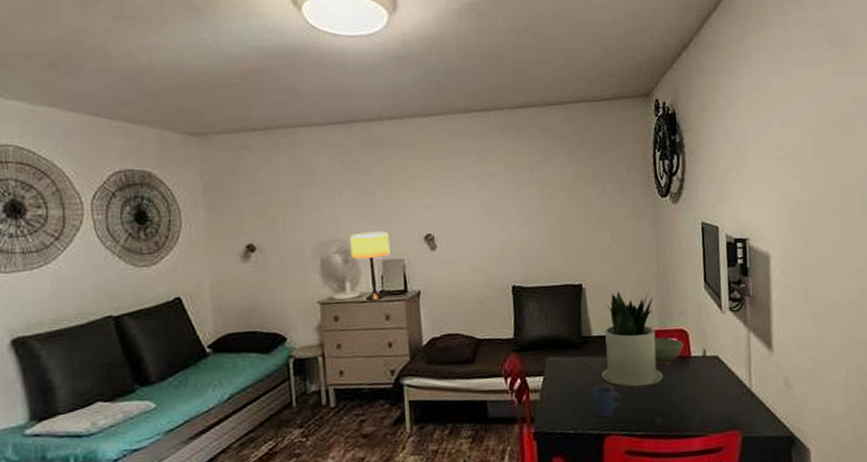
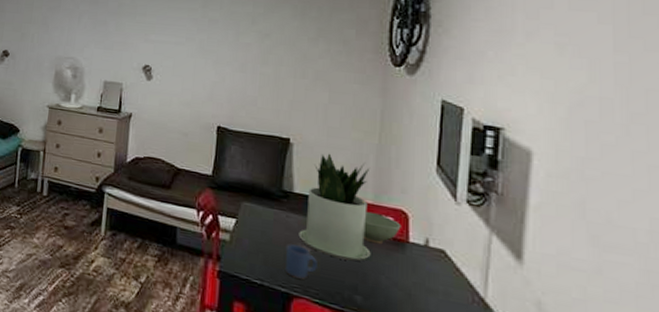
table lamp: present [350,232,390,301] -> none [80,55,112,115]

